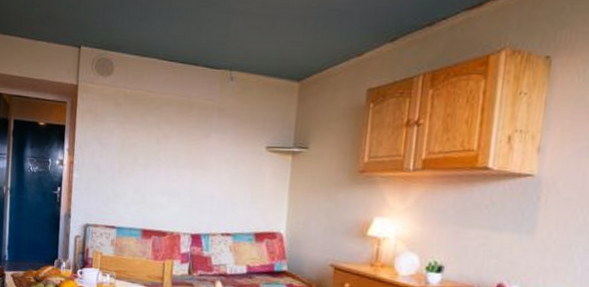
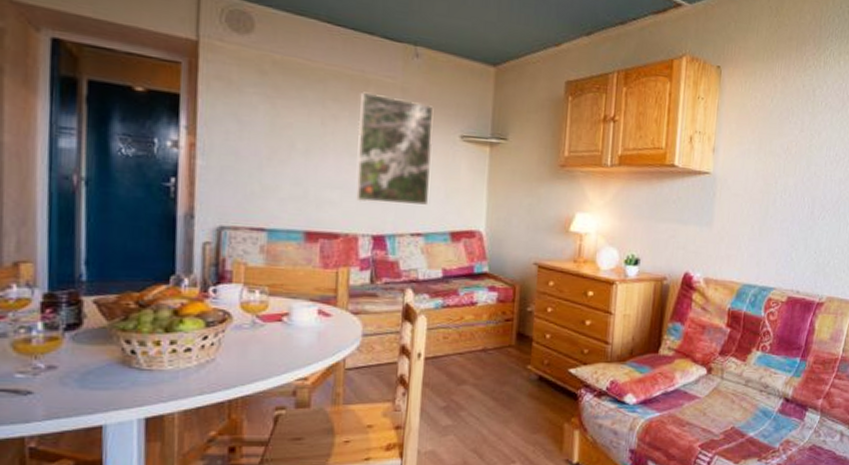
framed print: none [180,114,244,209] -> present [356,91,434,205]

